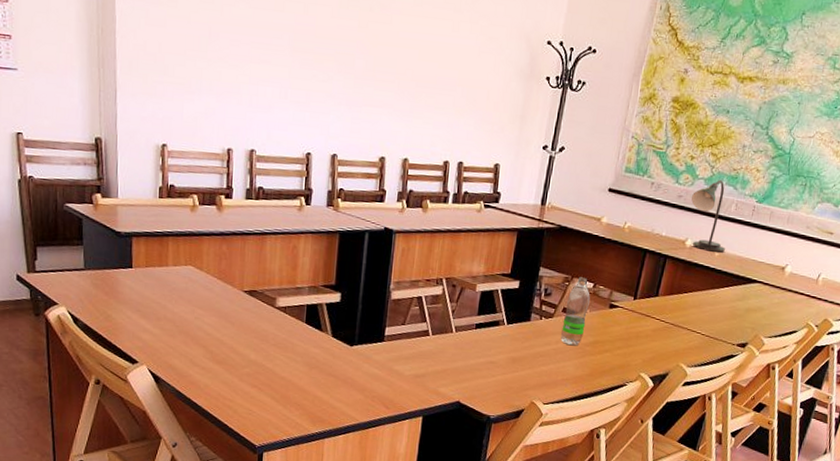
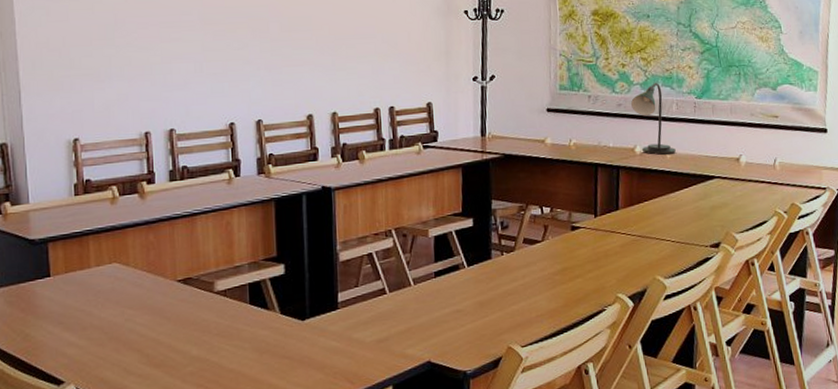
bottle: present [561,277,590,346] -> none [525,203,550,278]

